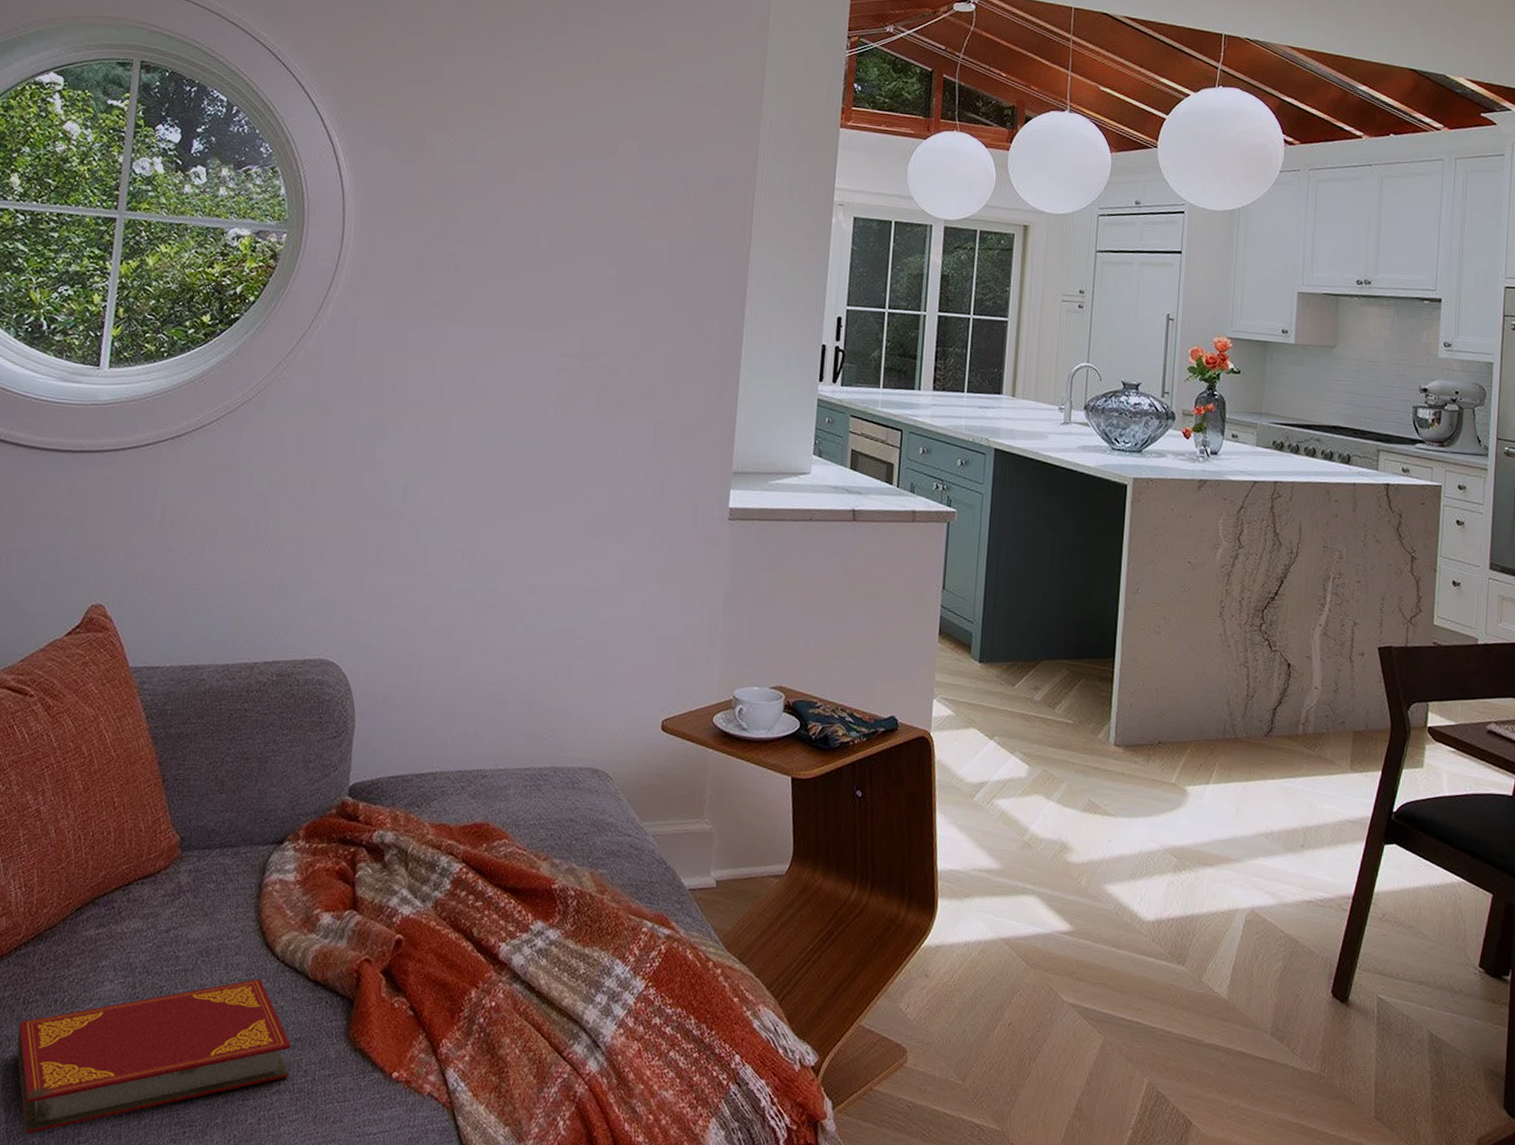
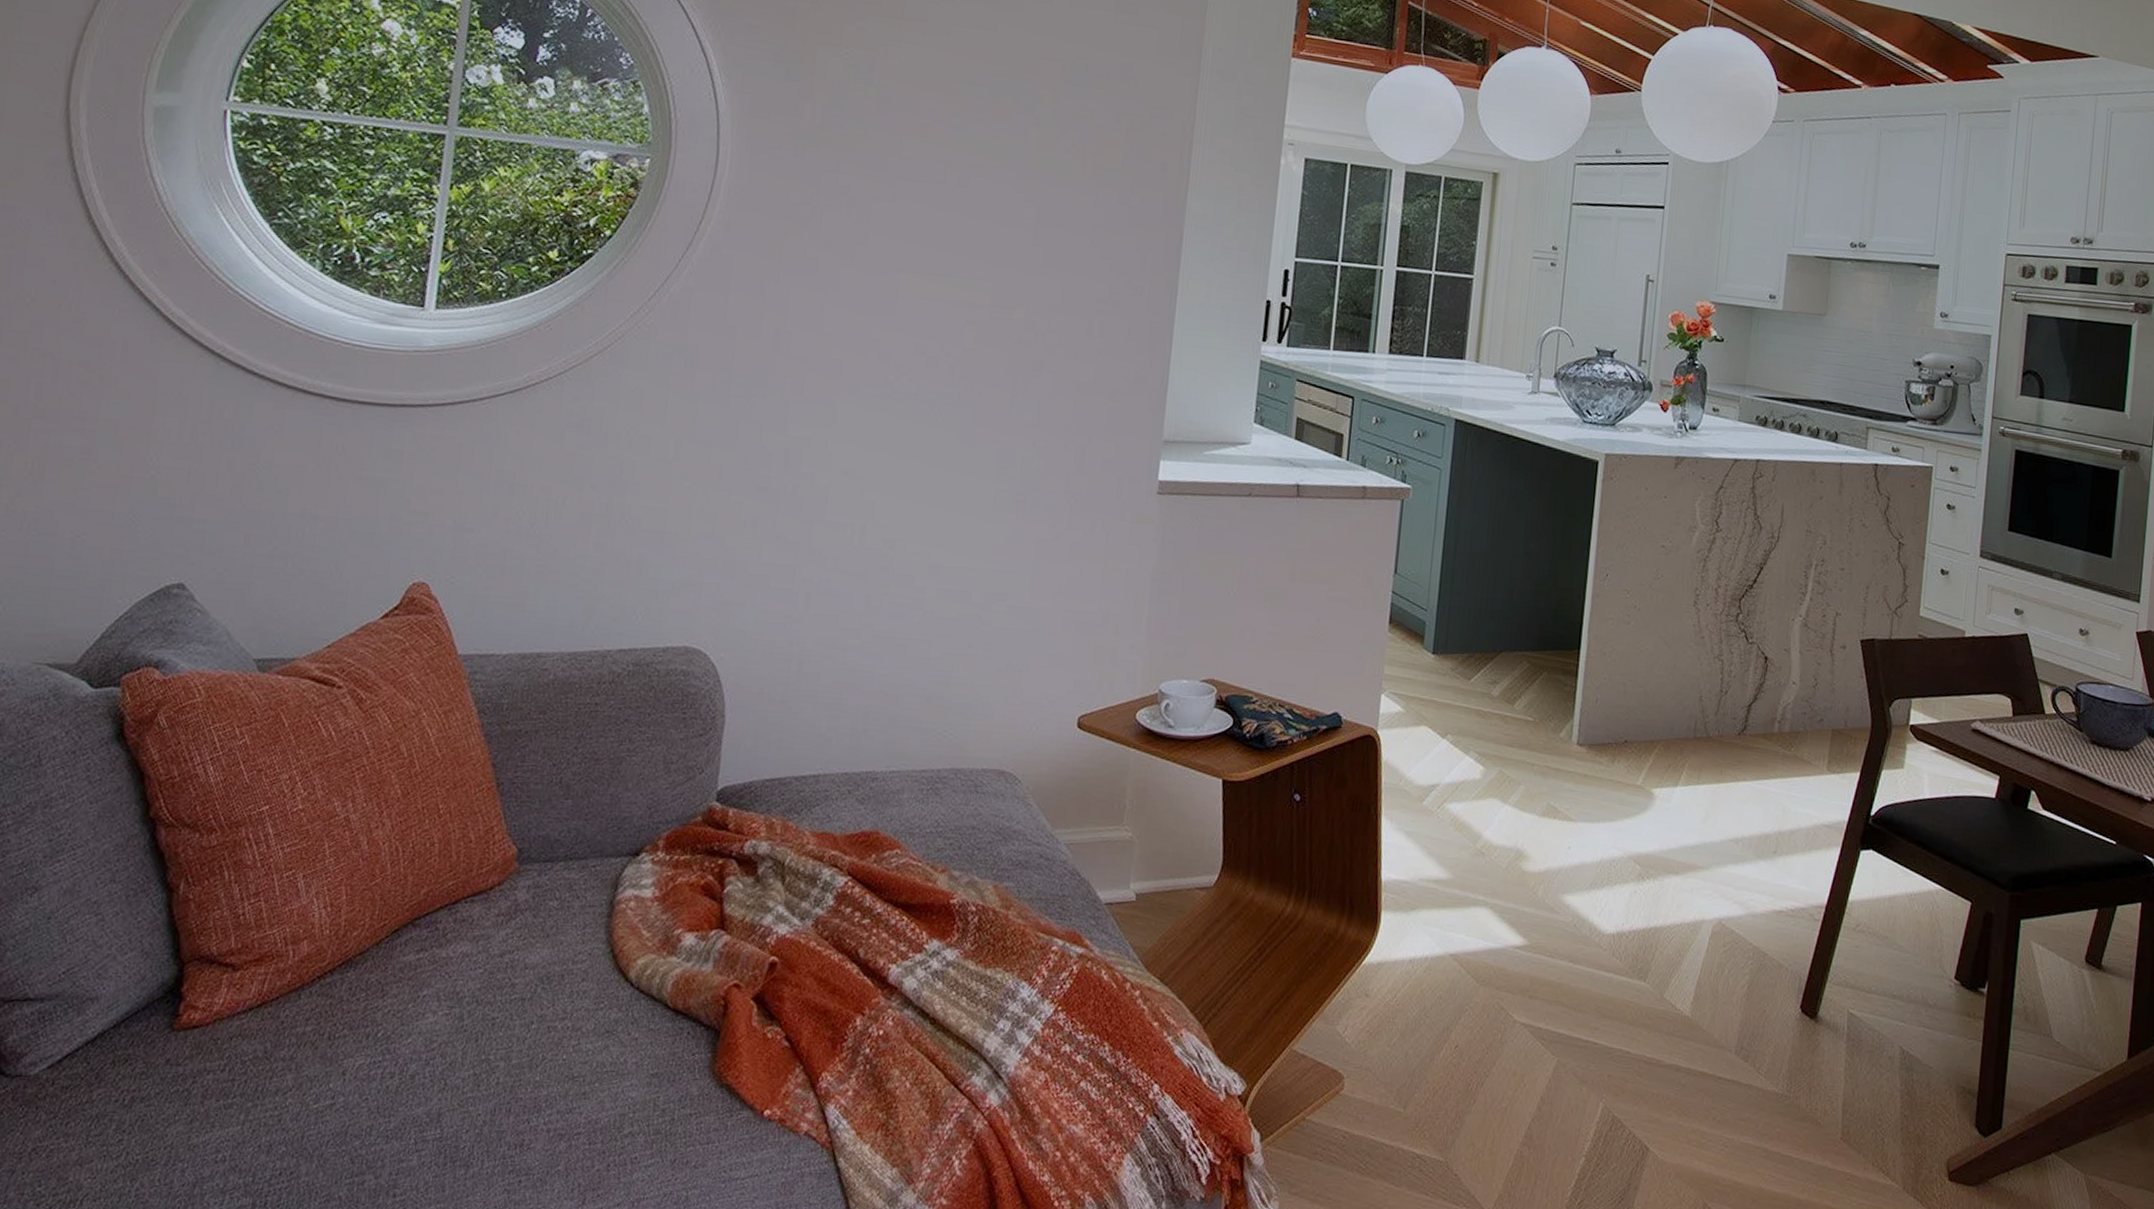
hardback book: present [16,978,291,1134] -> none [320,1007,647,1188]

